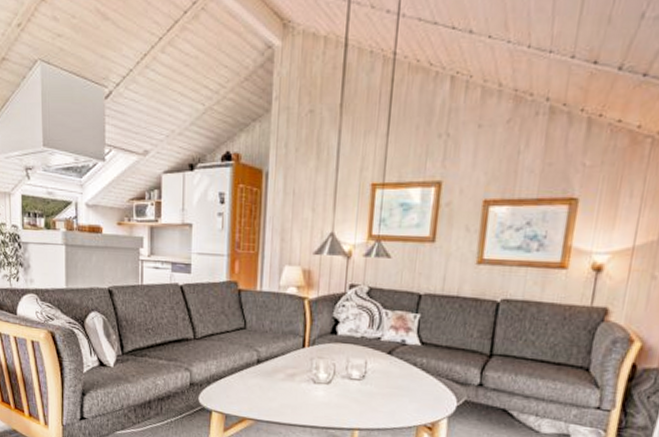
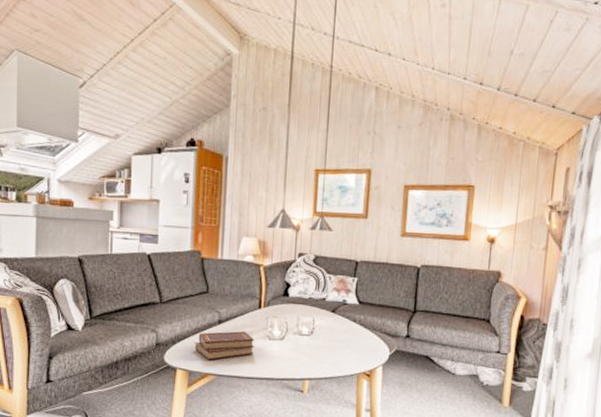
book set: none [229,372,297,404] -> present [193,331,254,360]

